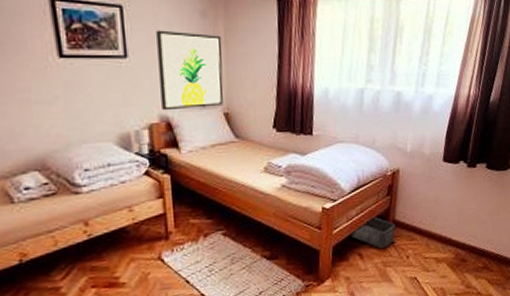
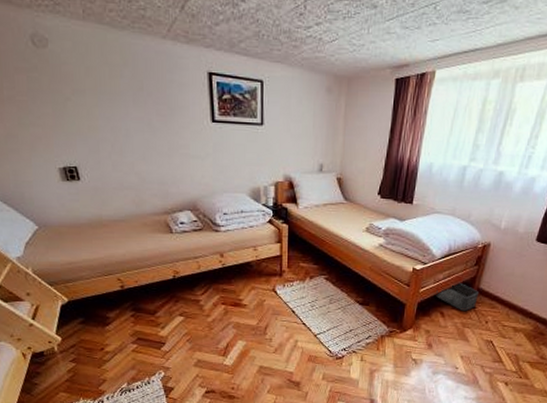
wall art: present [156,30,224,111] -> none [287,103,342,172]

